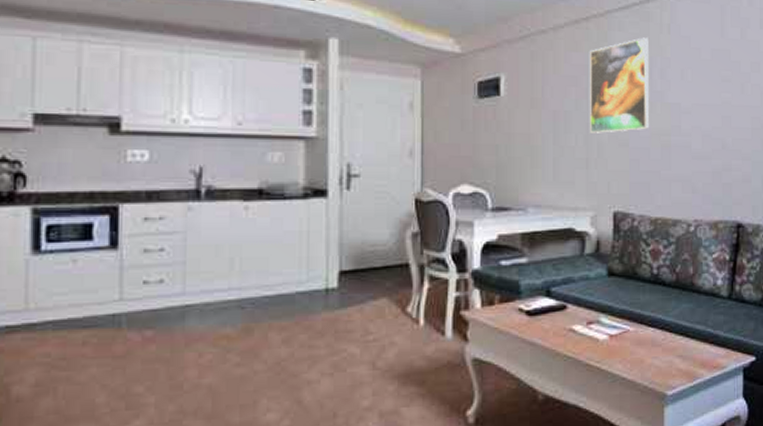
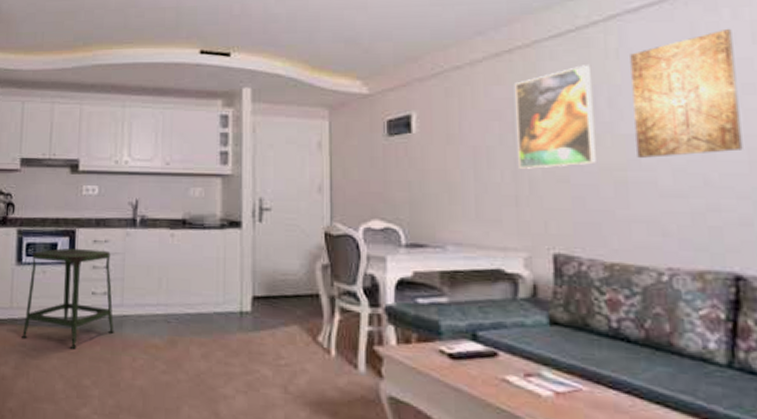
stool: none [44,229,174,352] -> present [22,248,114,349]
wall art: none [678,13,749,124] -> present [630,28,743,158]

